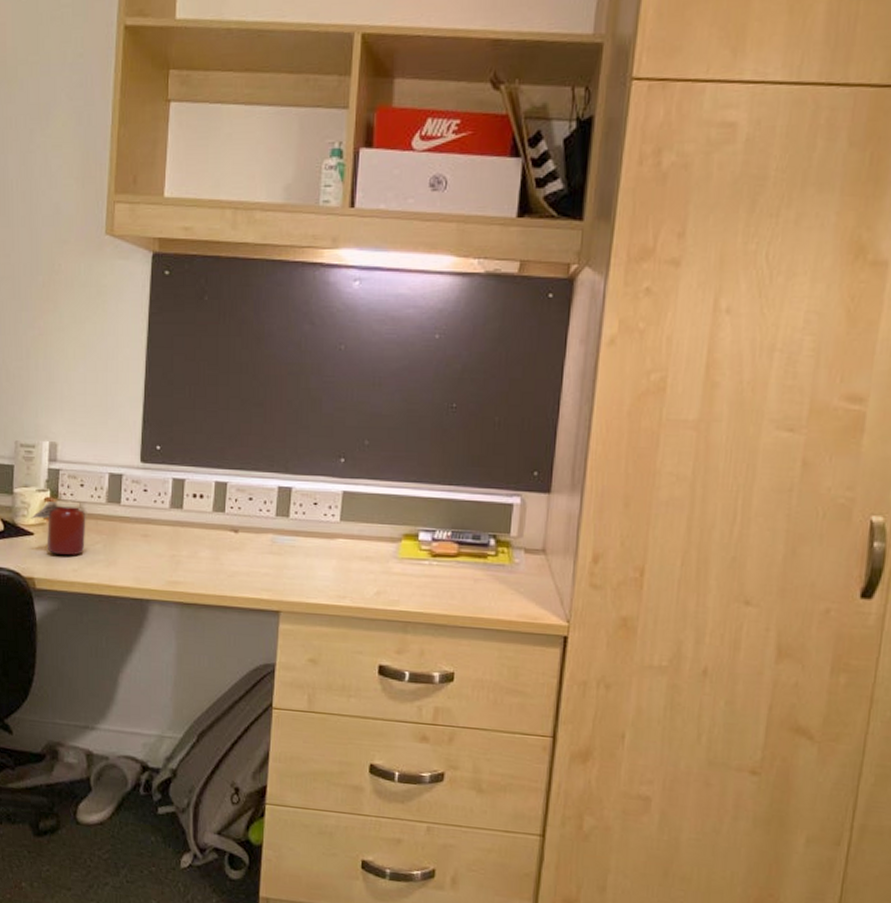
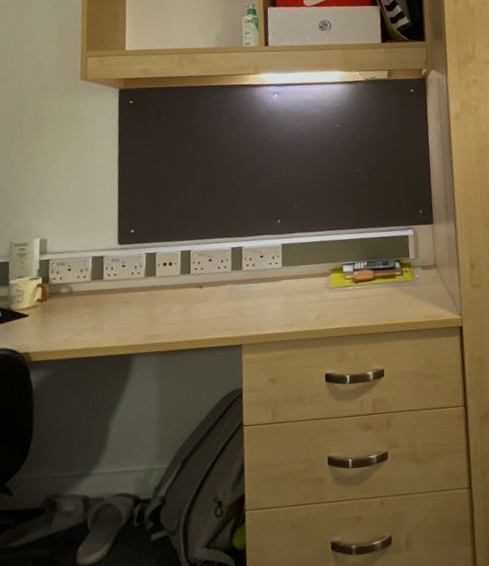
jar: present [29,500,86,555] -> none [24,283,74,329]

